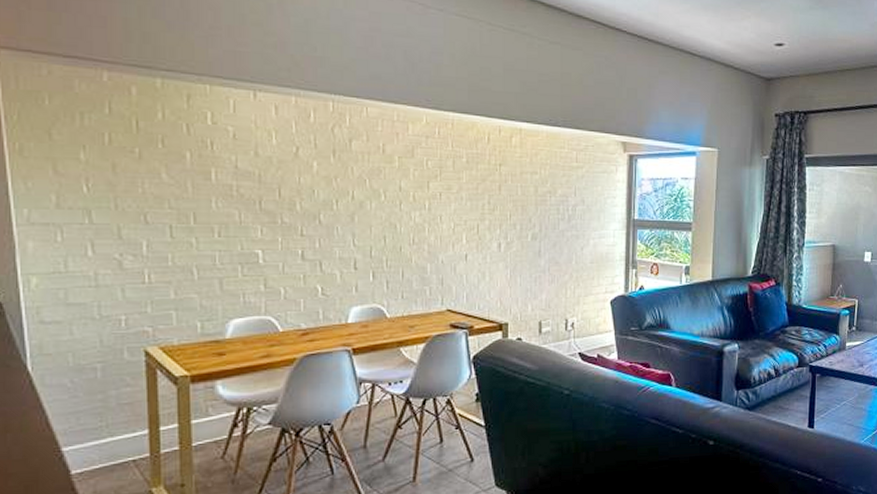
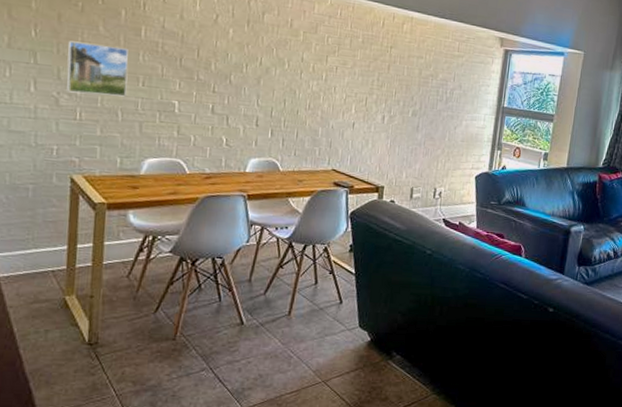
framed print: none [126,193,200,253] -> present [66,41,129,97]

